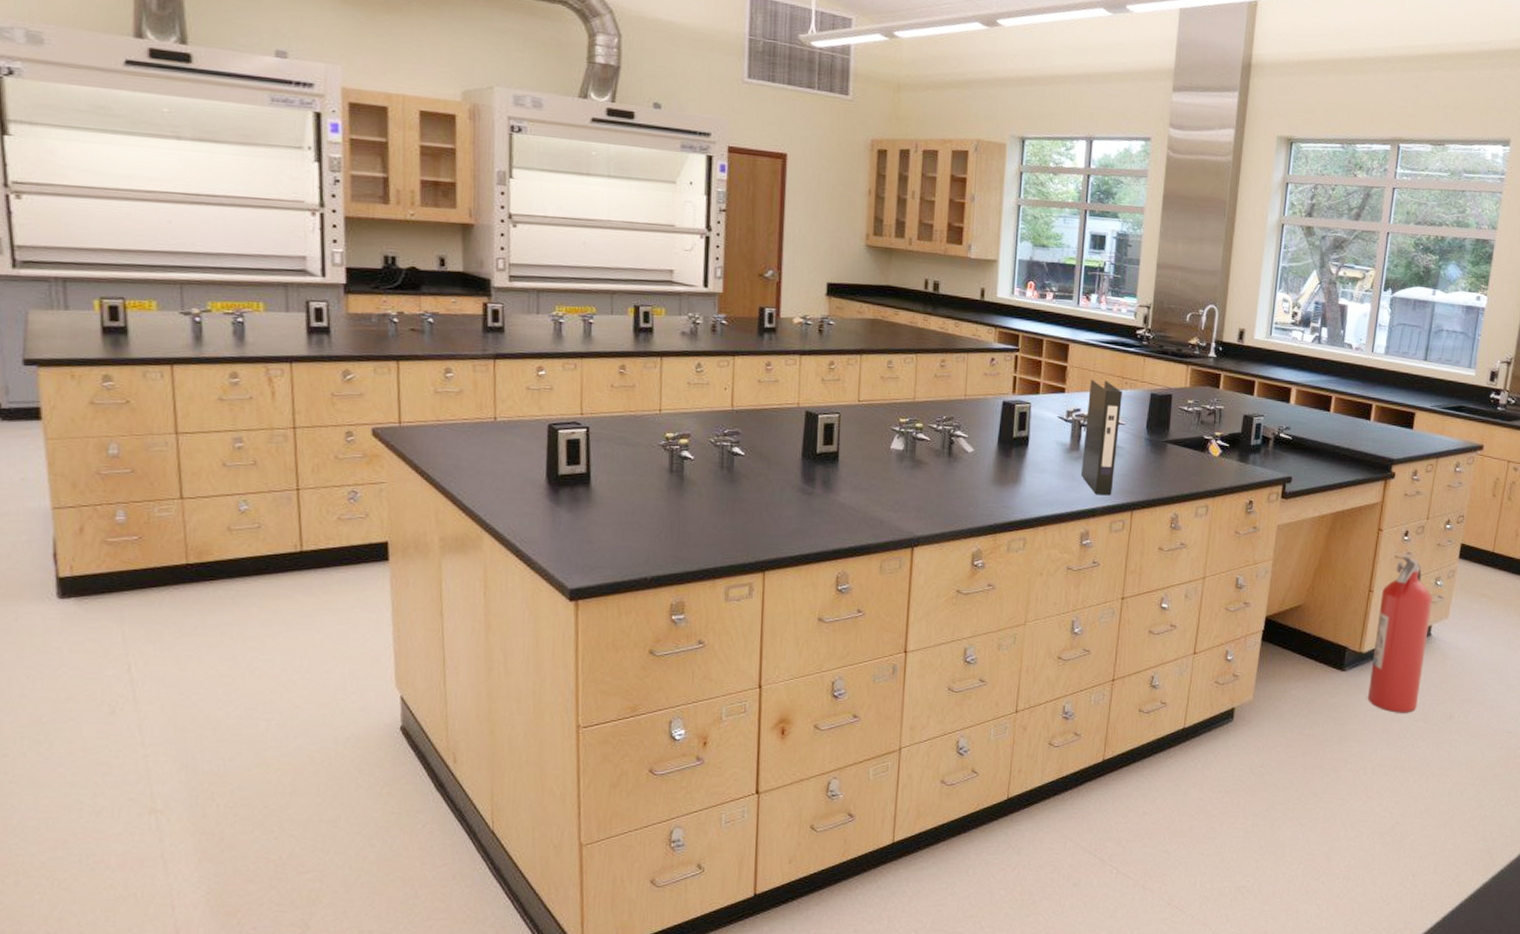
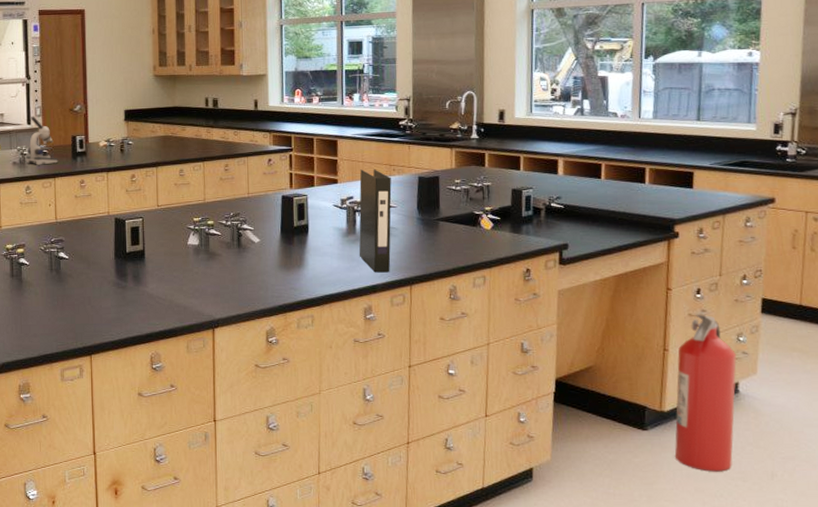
microscope: none [699,277,740,340] -> present [26,115,58,166]

